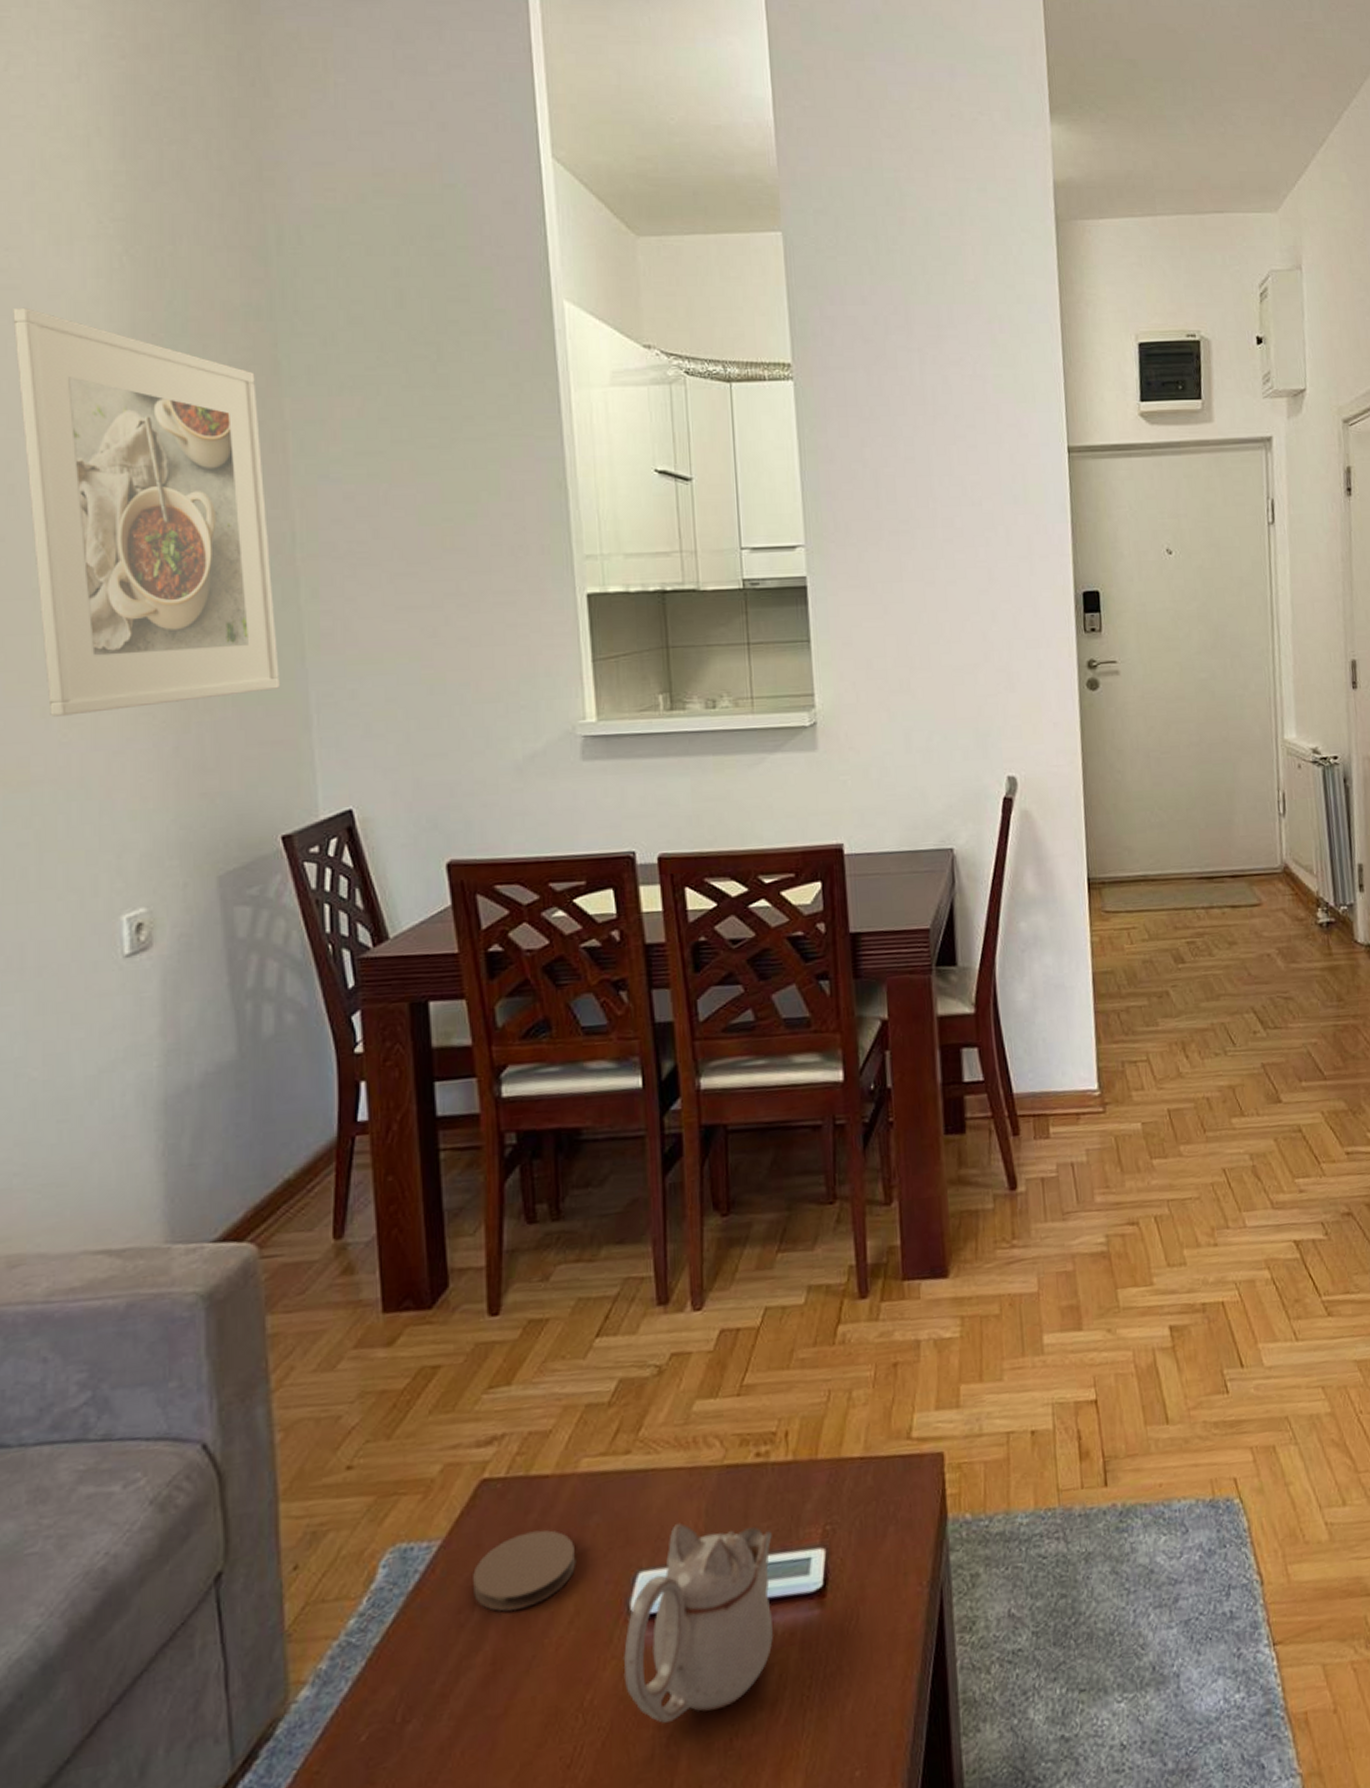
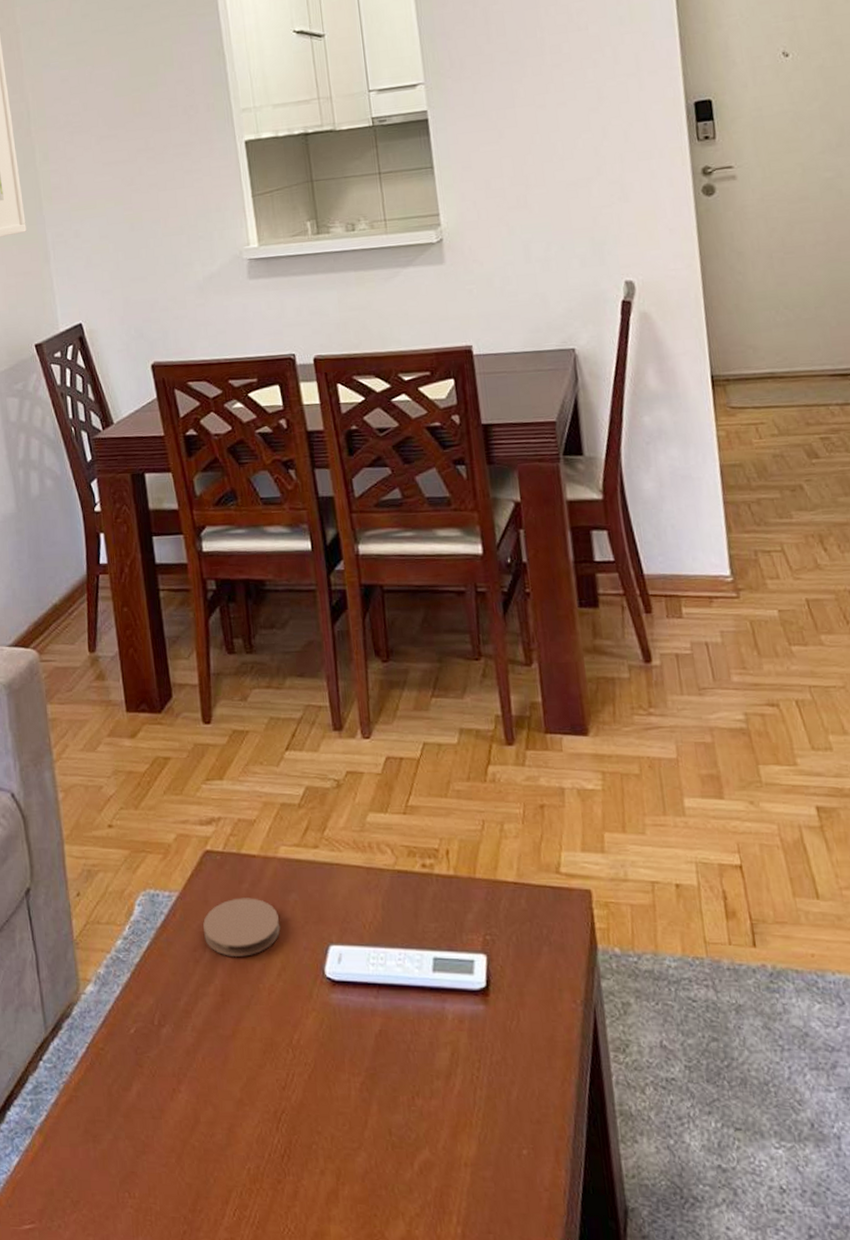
teapot: present [623,1523,773,1724] -> none [321,912,445,1073]

